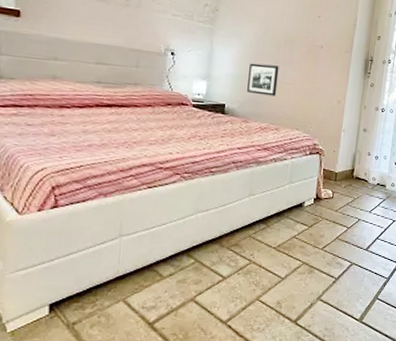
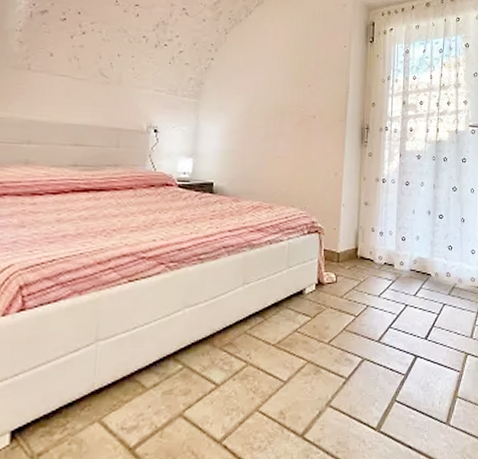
picture frame: present [247,63,279,96] -> none [237,137,270,172]

